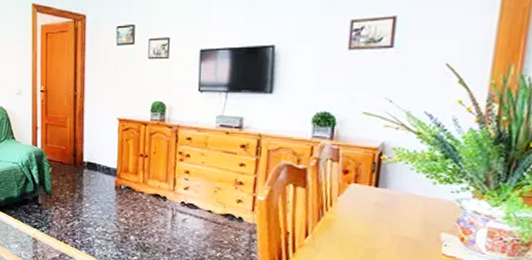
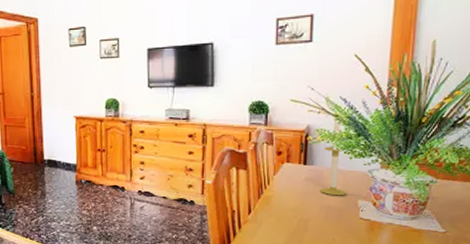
candle: none [393,136,428,227] -> present [320,118,347,196]

